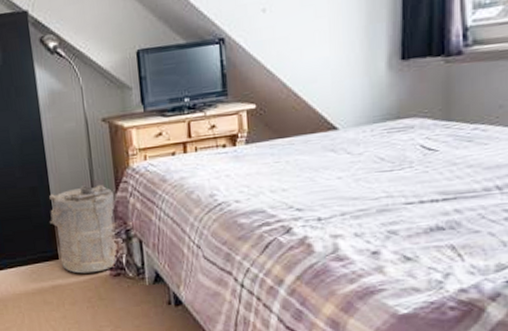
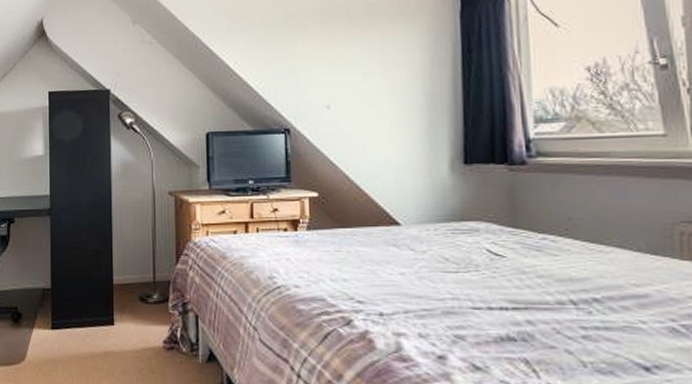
laundry hamper: present [49,184,117,274] -> none [109,254,174,343]

